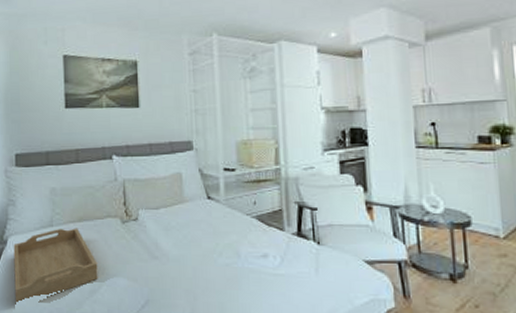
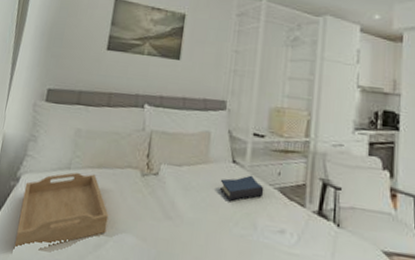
hardback book: none [198,208,242,236] -> present [219,175,264,202]

